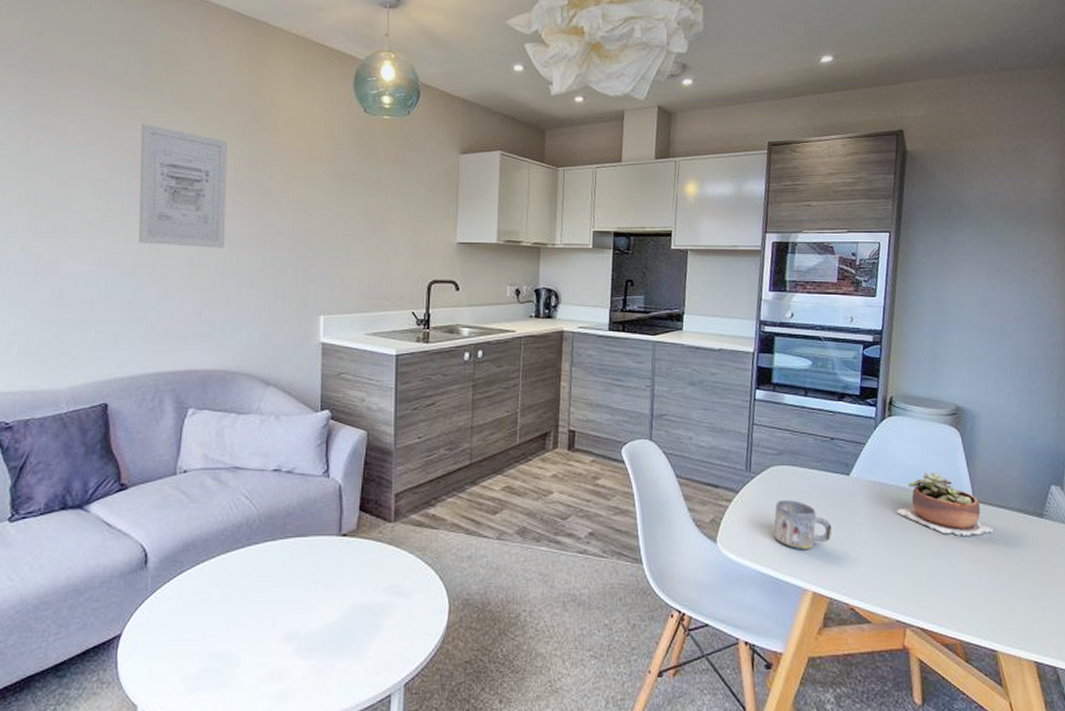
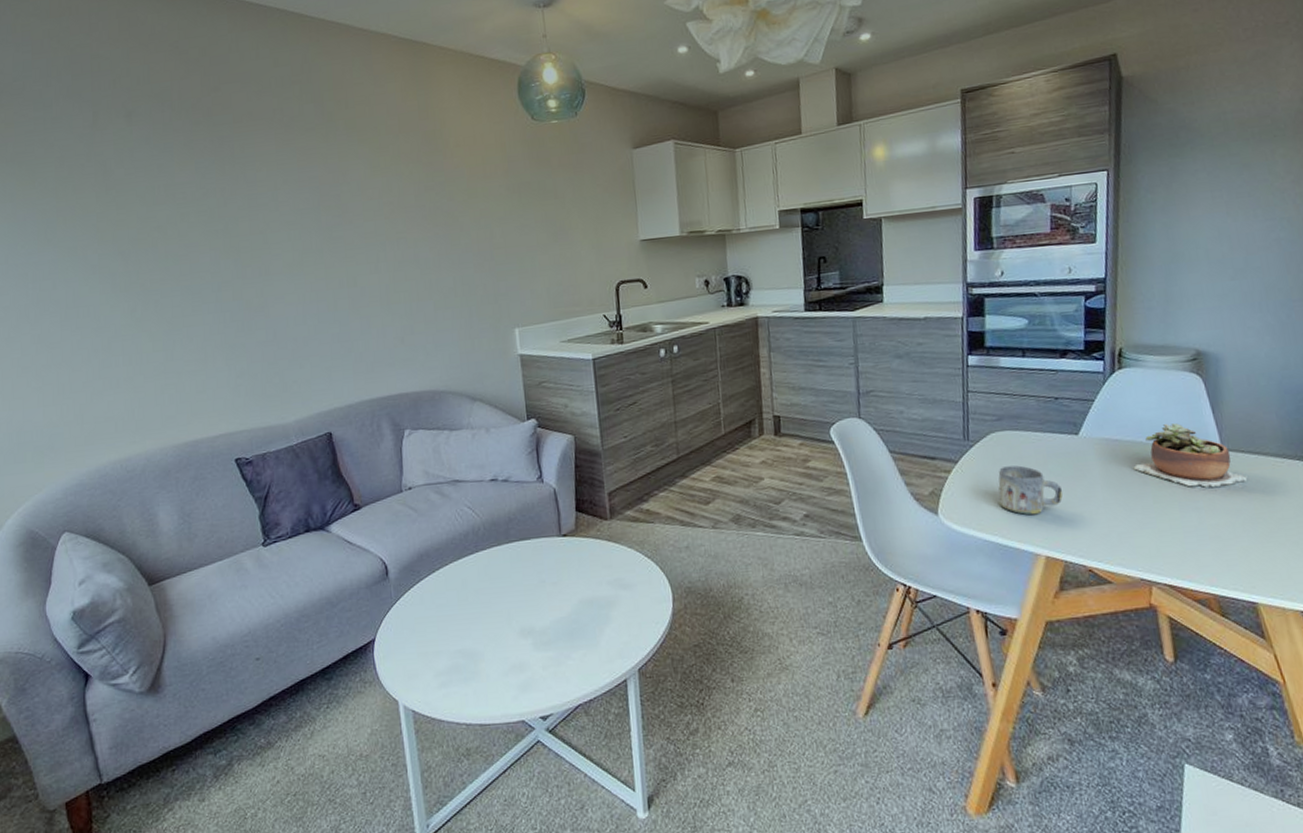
wall art: present [138,123,228,248] -> none [323,161,416,279]

